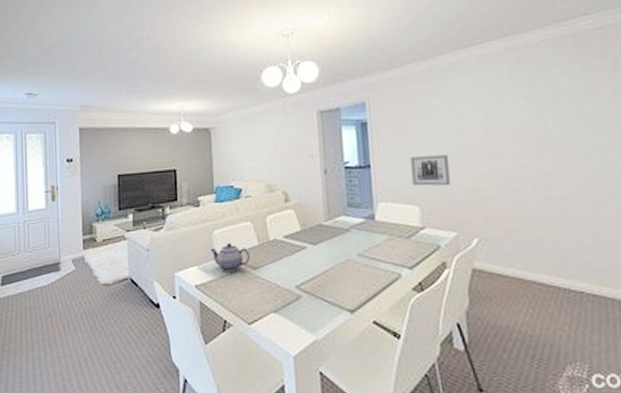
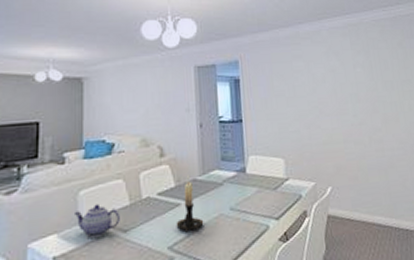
candle holder: none [302,221,331,274] -> present [176,176,204,233]
wall art: present [410,154,450,186] -> none [276,111,309,140]

